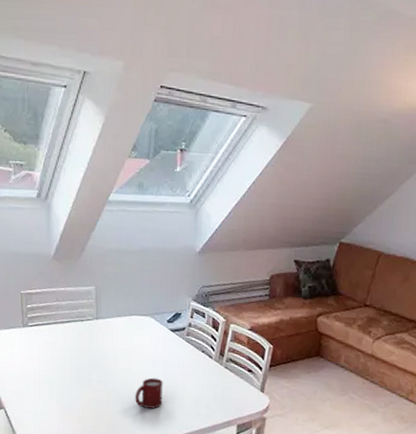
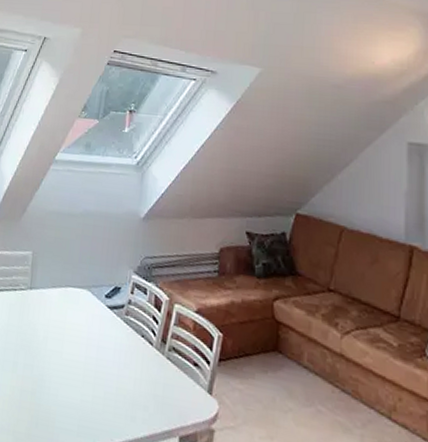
cup: present [135,377,163,409] -> none [62,364,96,406]

